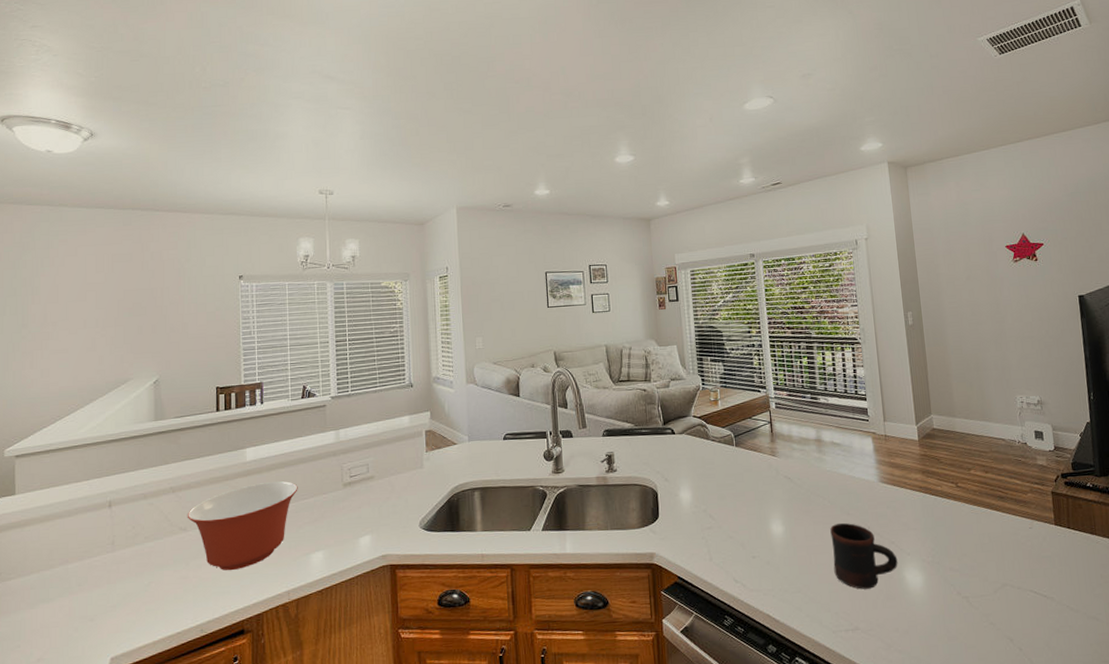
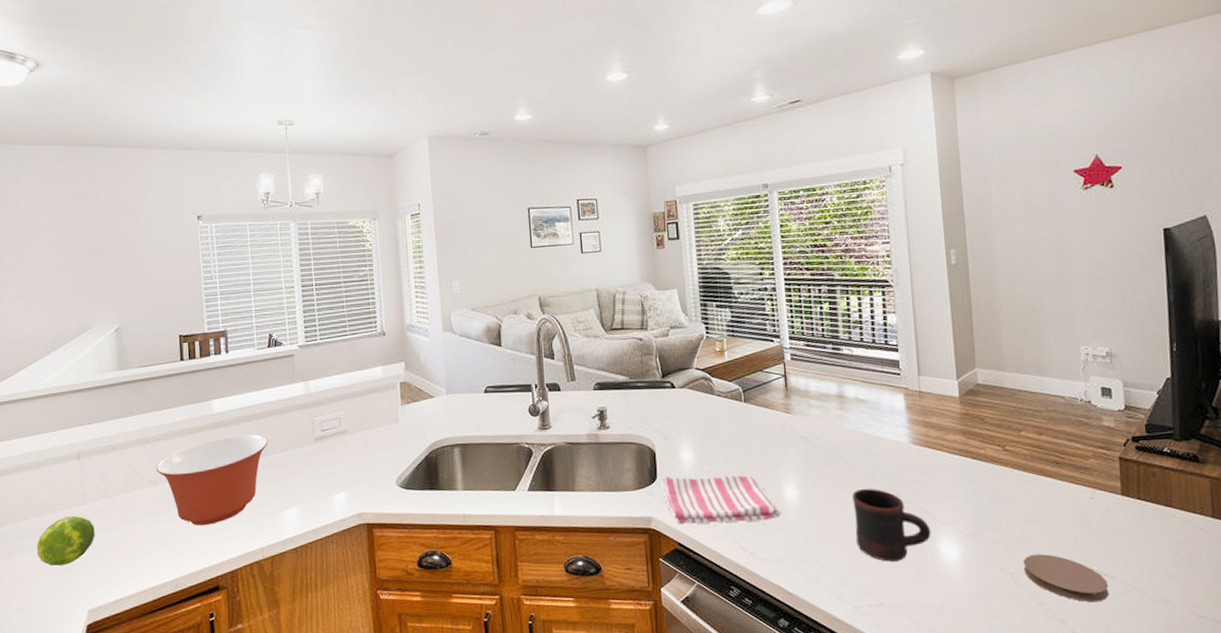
fruit: none [61,563,122,615] -> present [36,515,95,567]
dish towel: none [663,512,769,559] -> present [661,475,781,524]
coaster: none [976,579,1049,622] -> present [1023,554,1109,603]

